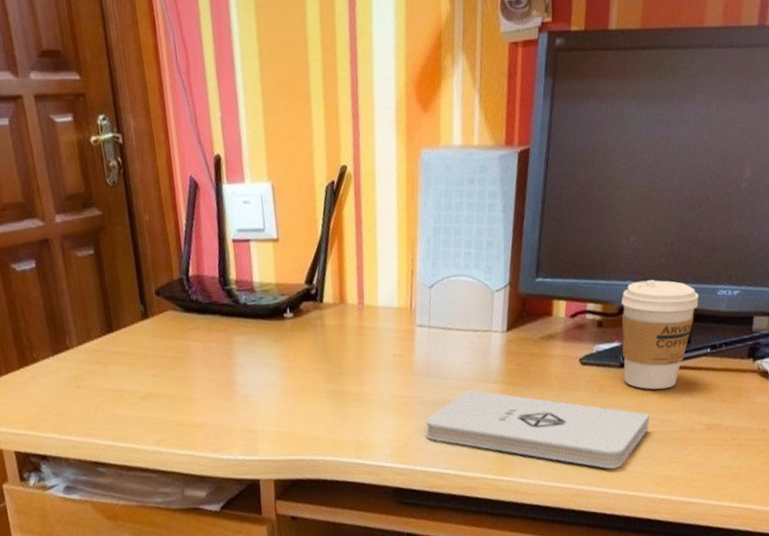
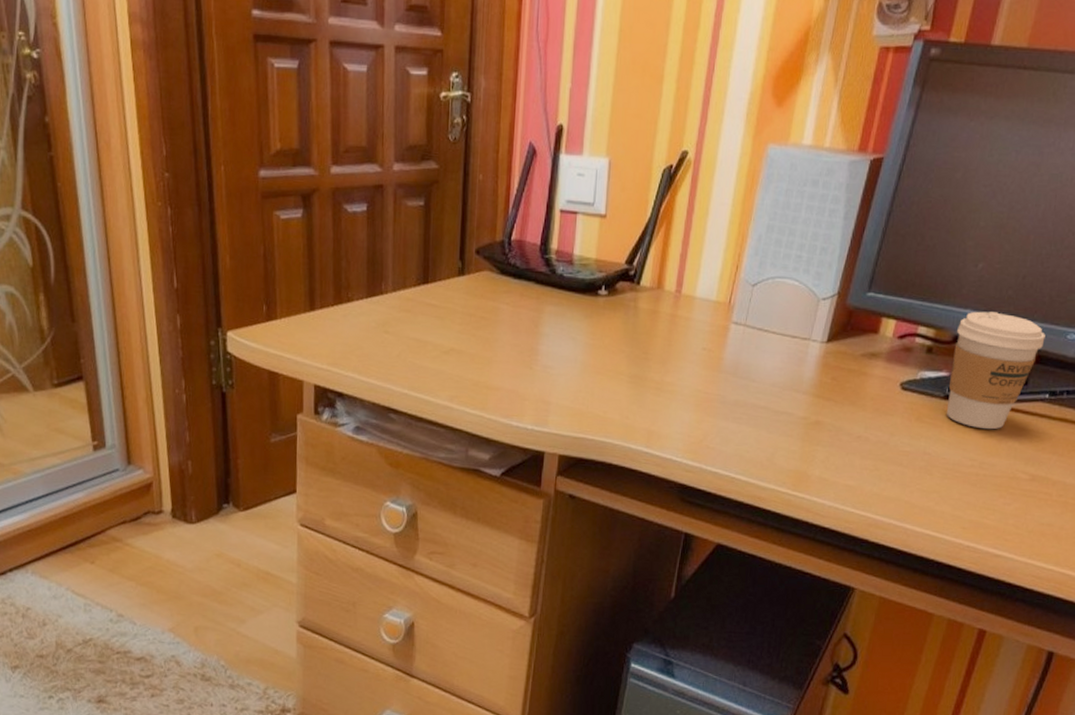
notepad: present [425,389,650,469] -> none [722,396,969,504]

